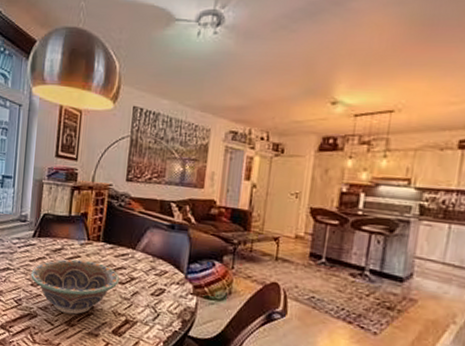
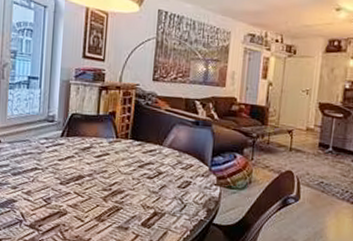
decorative bowl: present [31,259,119,315] -> none [60,157,147,210]

